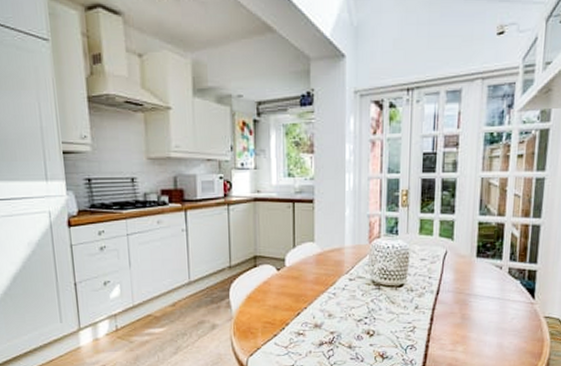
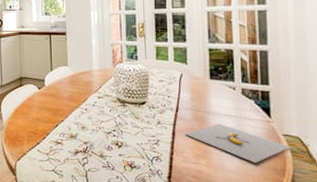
banana: none [443,306,551,348] -> present [185,123,291,163]

